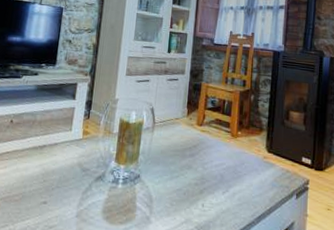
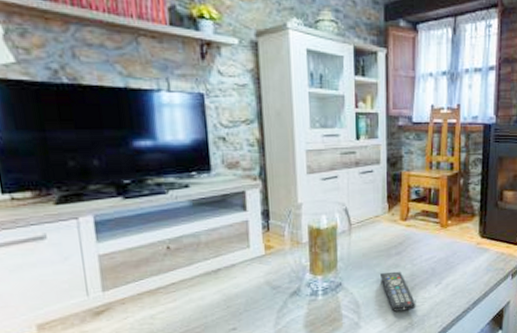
remote control: none [173,171,204,214] -> present [379,271,416,312]

